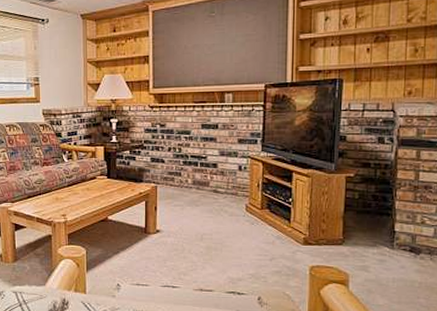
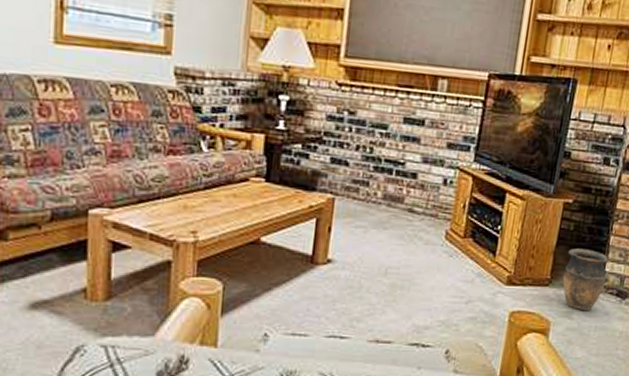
vase: none [354,213,397,265] -> present [562,248,609,311]

